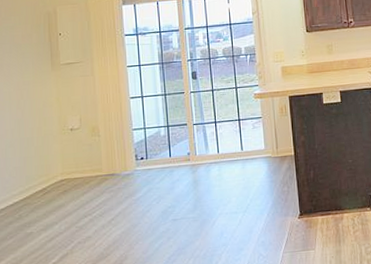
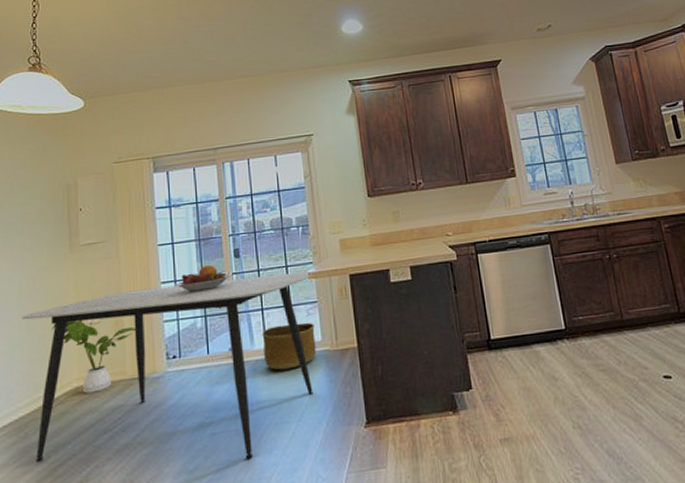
dining table: none [13,92,257,241] -> present [22,271,314,462]
house plant: none [39,126,109,185] -> present [52,320,136,394]
fruit bowl: none [142,85,189,107] -> present [175,265,231,293]
basket: none [215,134,260,172] -> present [262,322,316,371]

